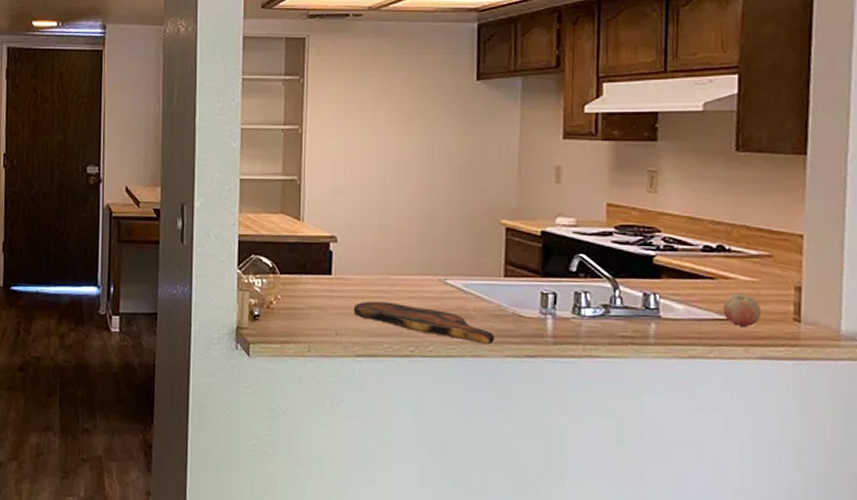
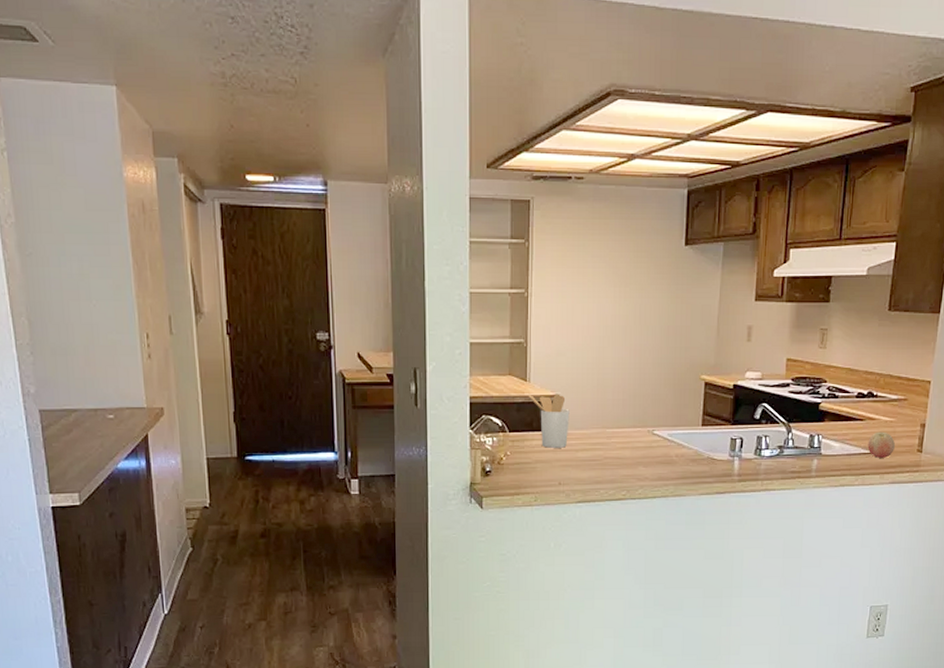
utensil holder: none [302,233,348,294] -> present [528,394,570,448]
cutting board: present [353,301,495,345] -> none [574,453,693,485]

